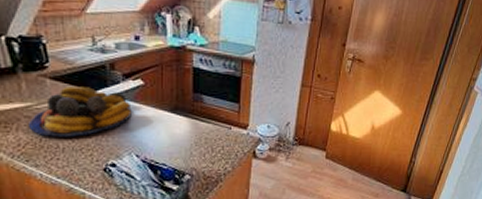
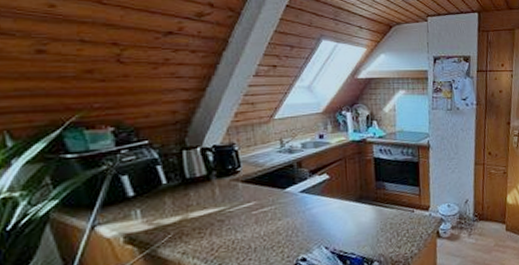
fruit bowl: present [29,87,132,137] -> none [222,186,319,238]

